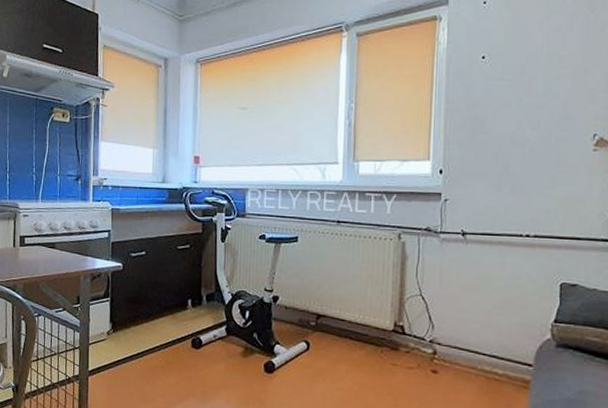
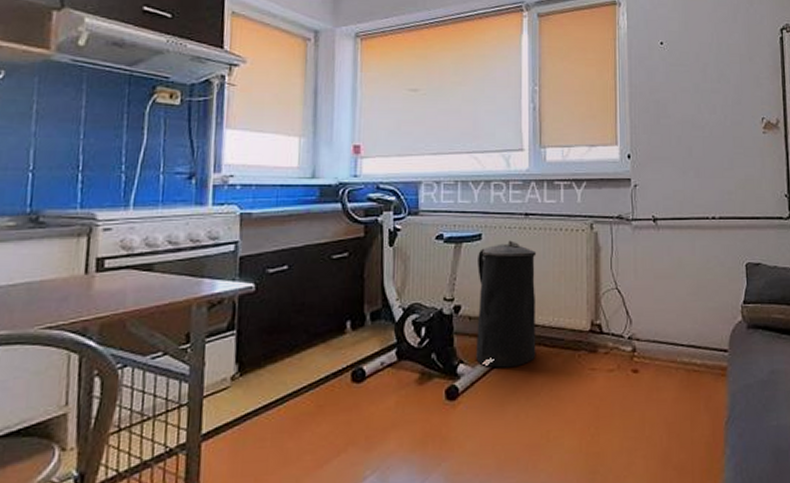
trash can: none [290,244,346,354] -> present [476,240,537,368]

